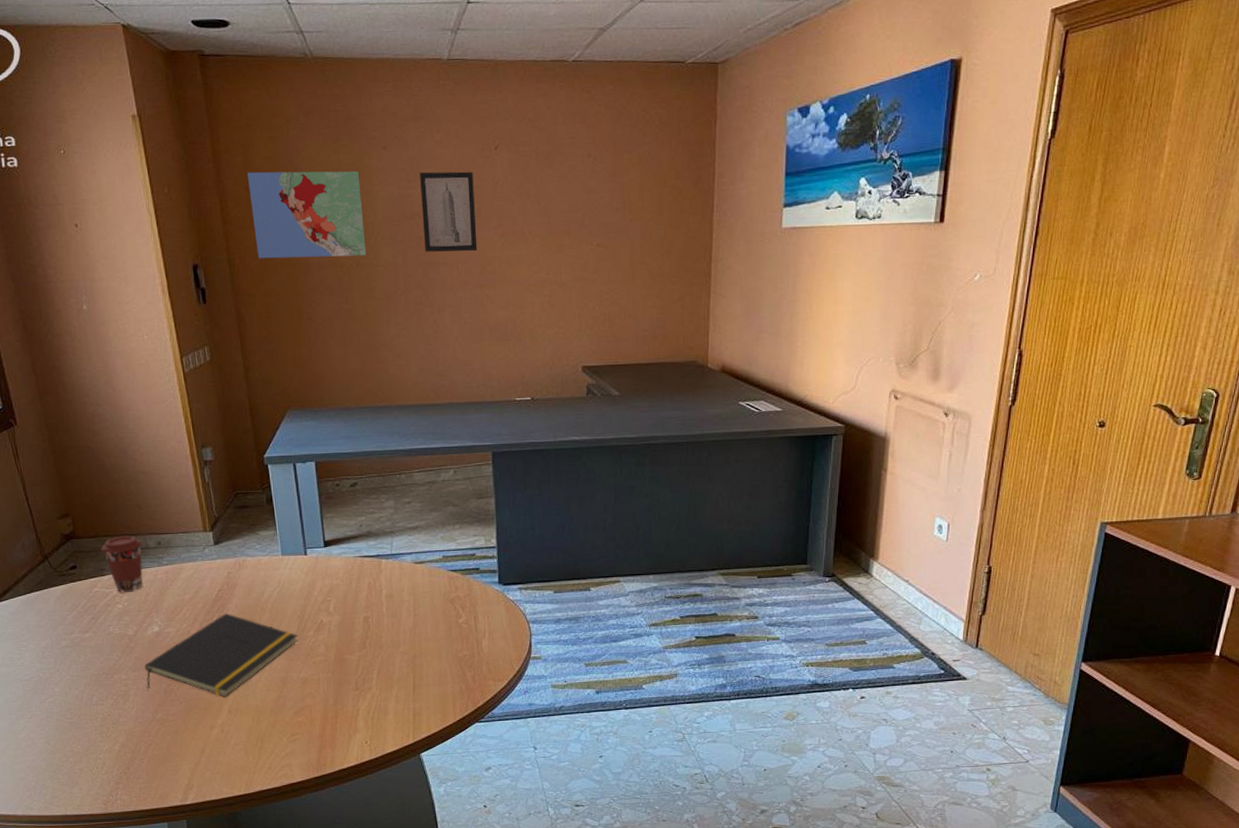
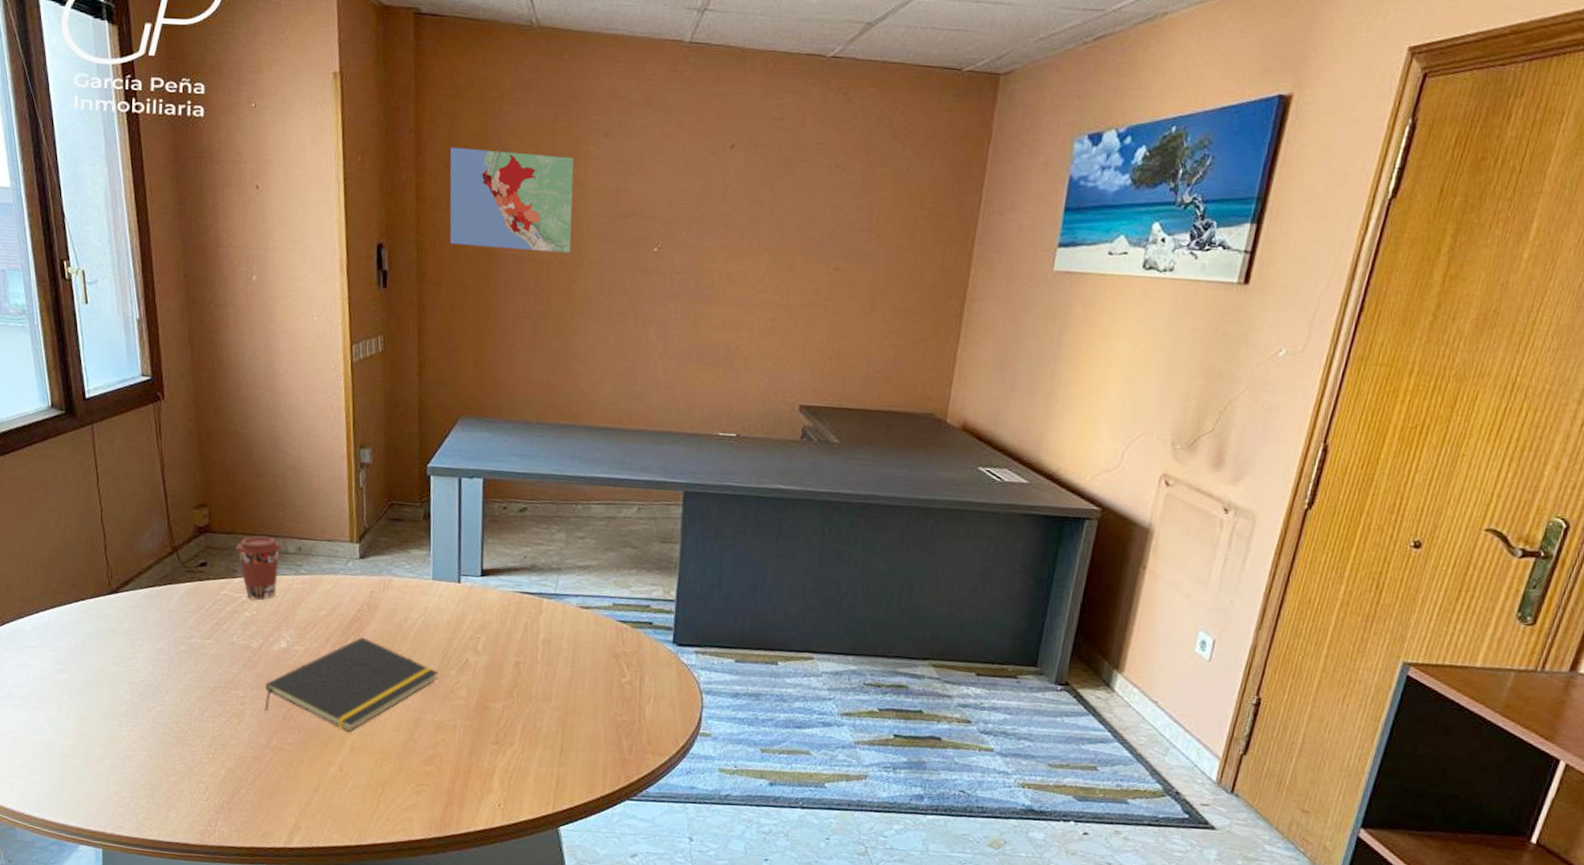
wall art: present [419,171,478,252] -> none [637,166,702,261]

